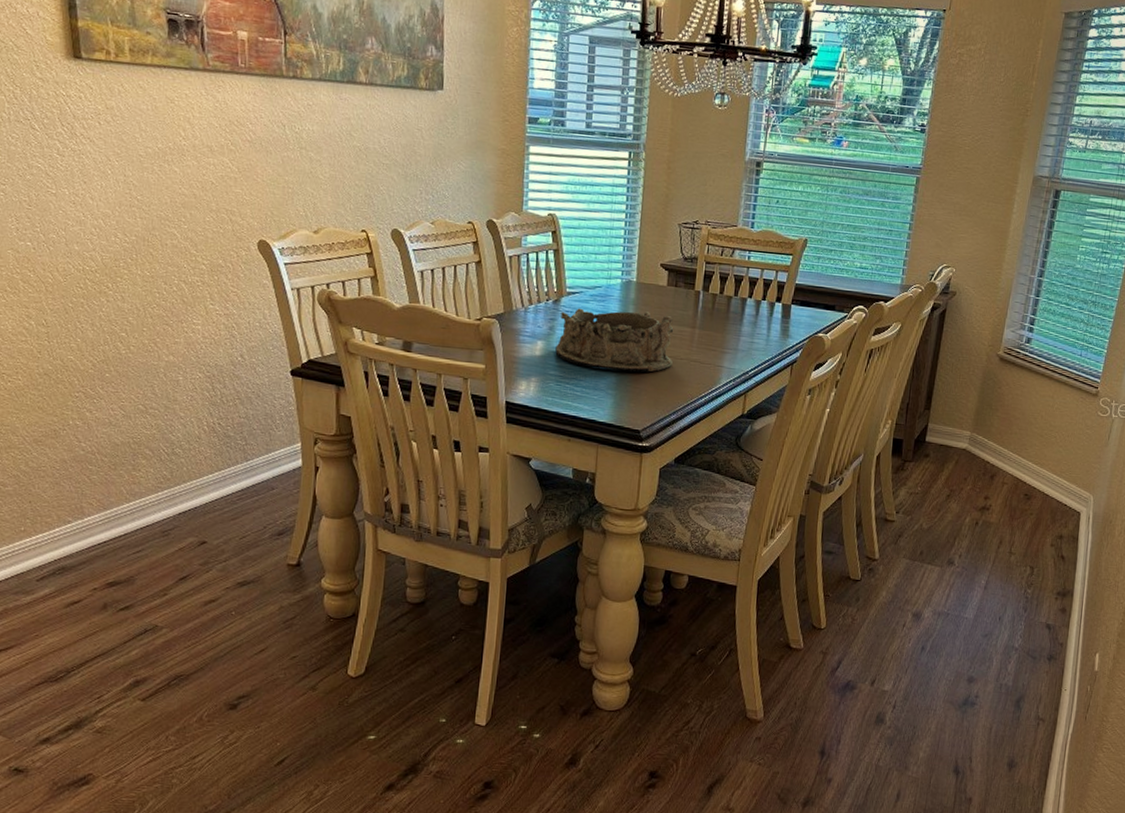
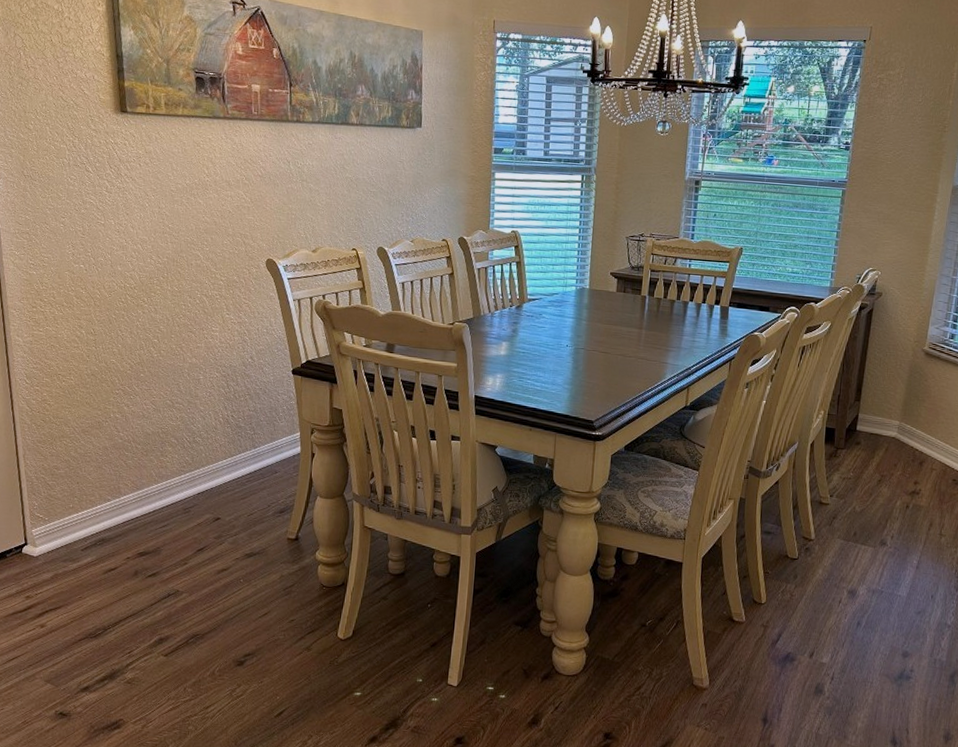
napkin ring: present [555,308,674,373] -> none [518,313,623,369]

